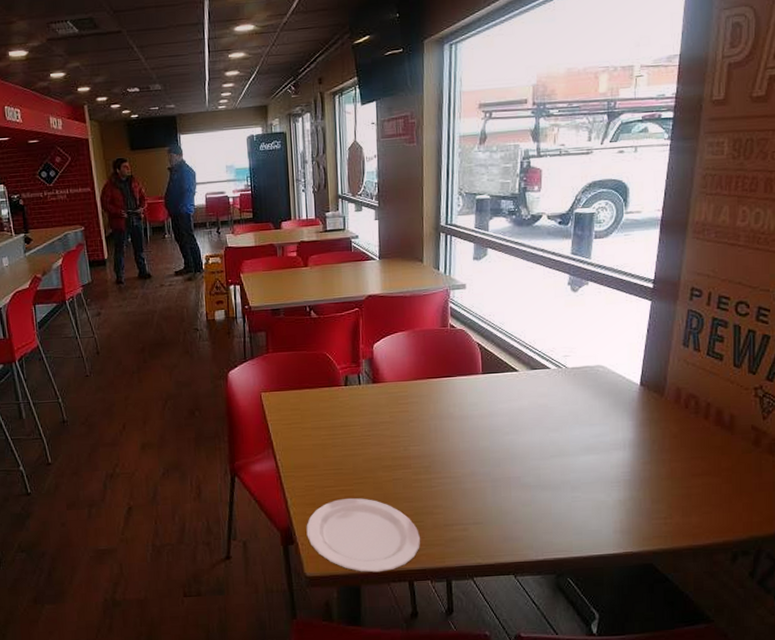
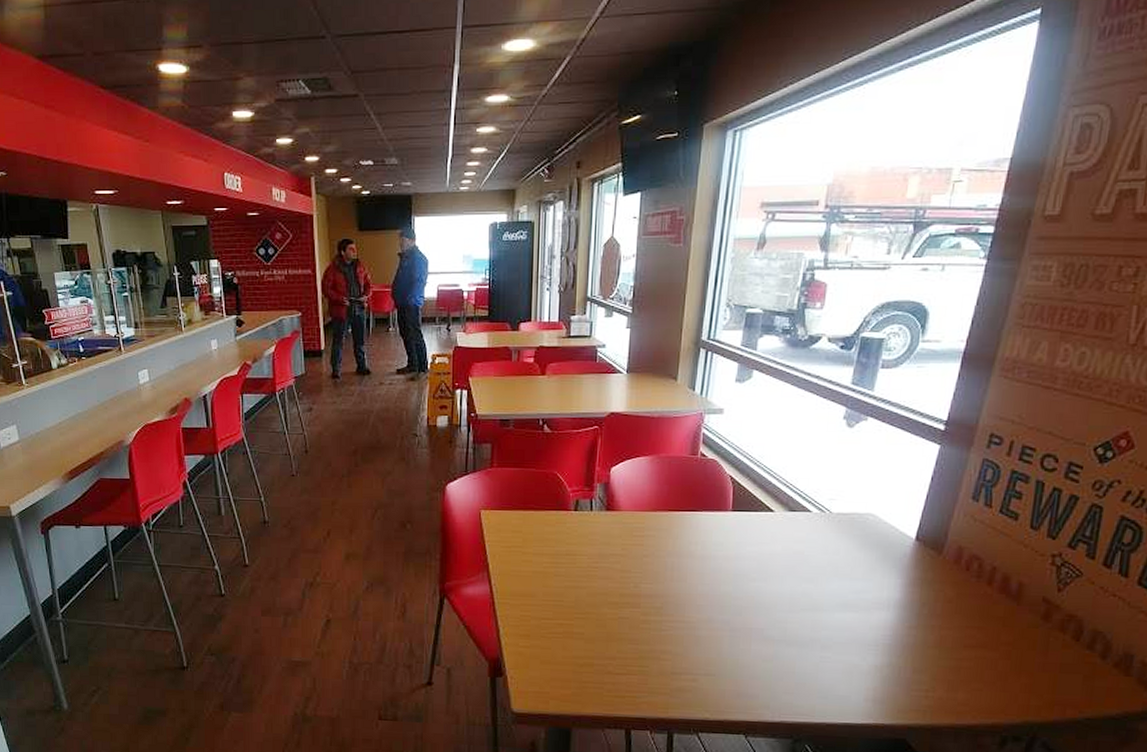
plate: present [306,497,421,573] -> none [517,633,644,717]

